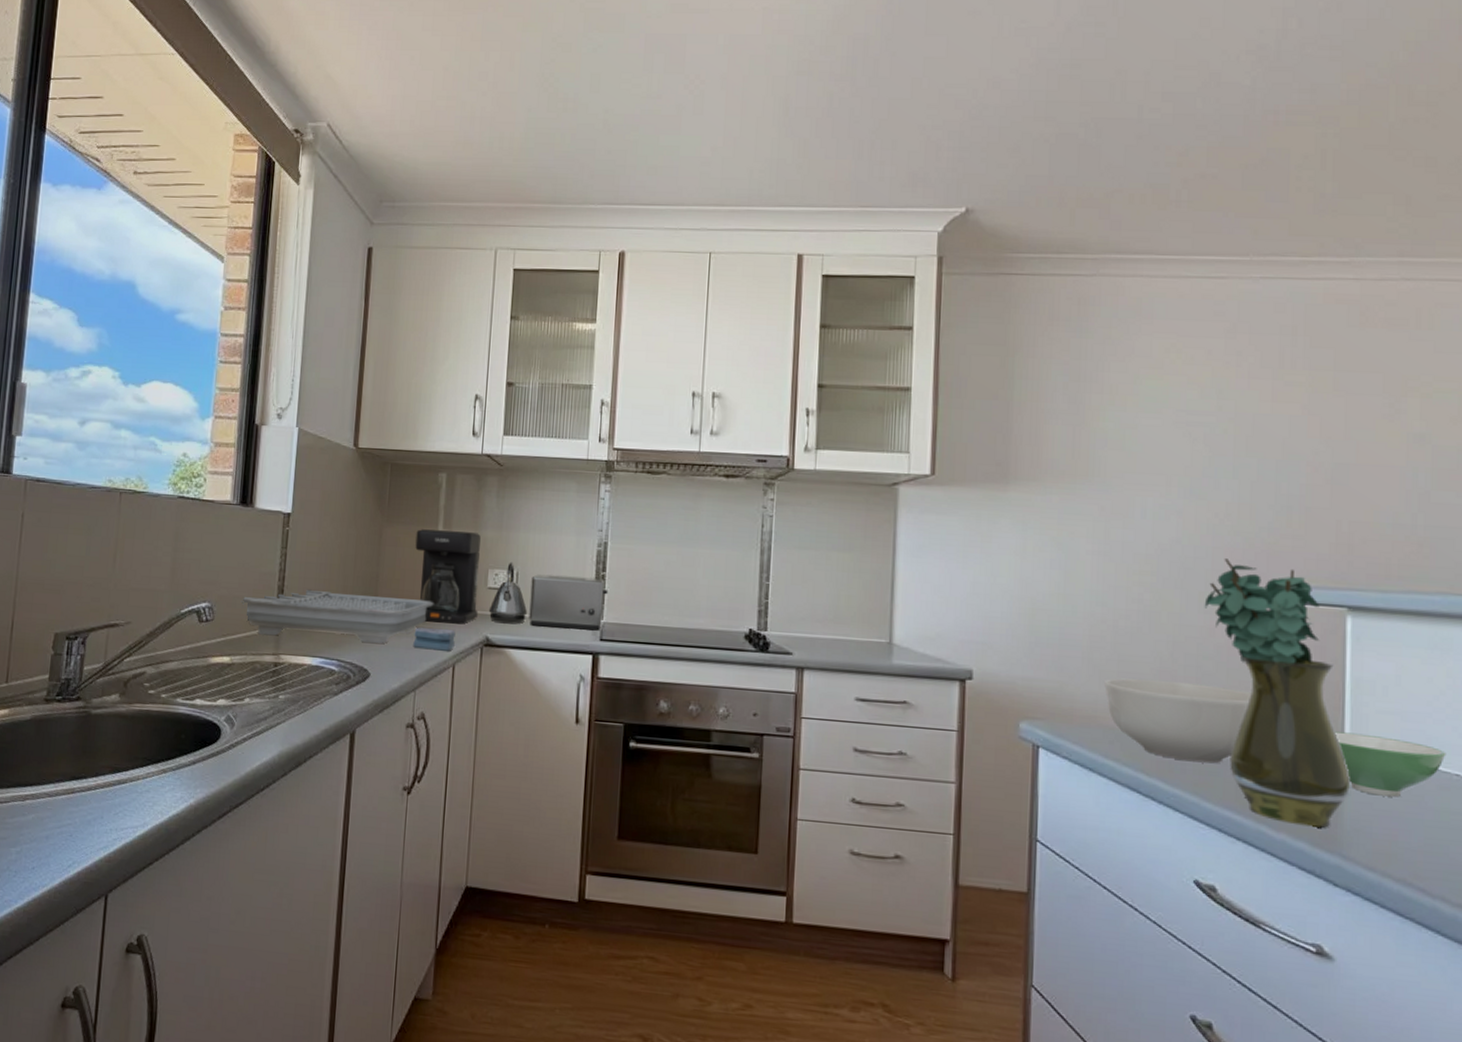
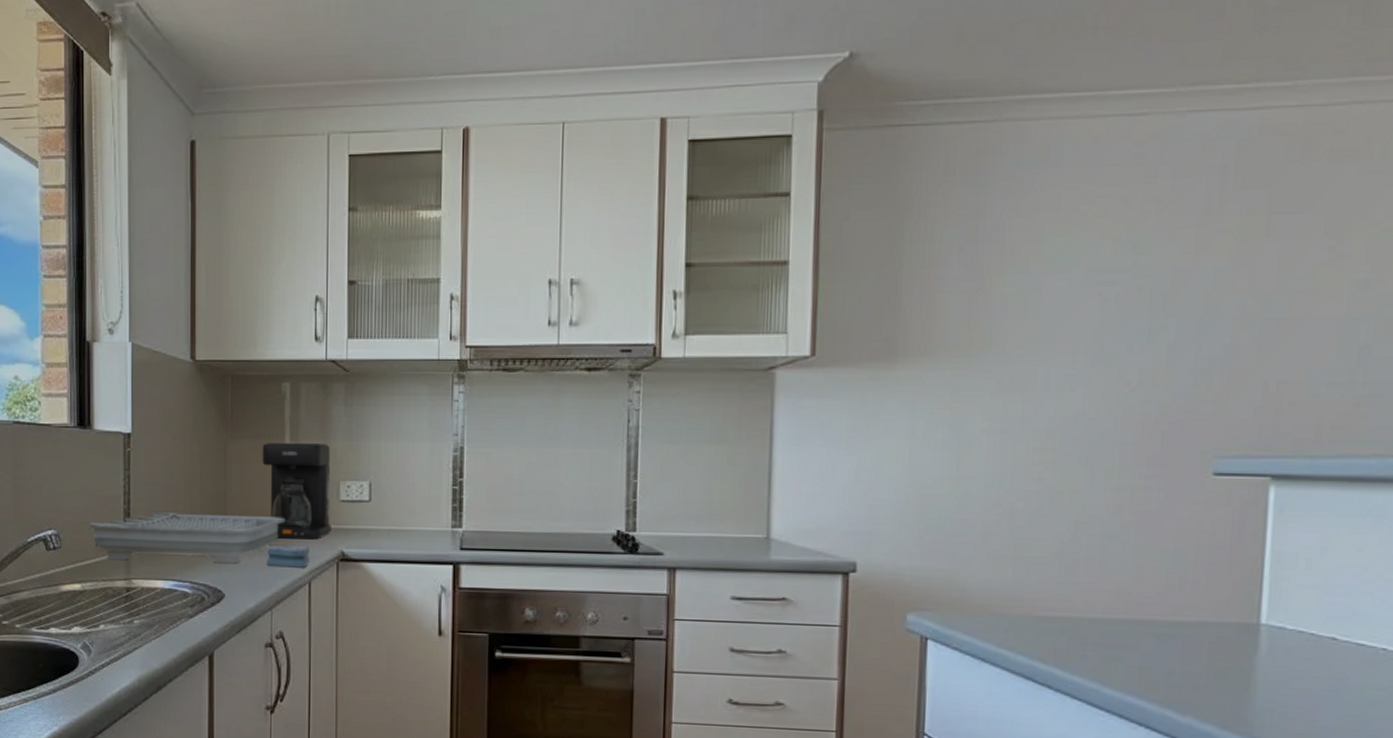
kettle: present [488,562,528,625] -> none [342,472,383,537]
toaster: present [529,574,608,631] -> none [385,484,466,540]
bowl: present [1104,678,1252,764] -> none [999,563,1161,648]
vase: present [1204,558,1350,828] -> none [1111,430,1265,710]
bowl: present [1335,731,1446,797] -> none [1251,609,1373,675]

